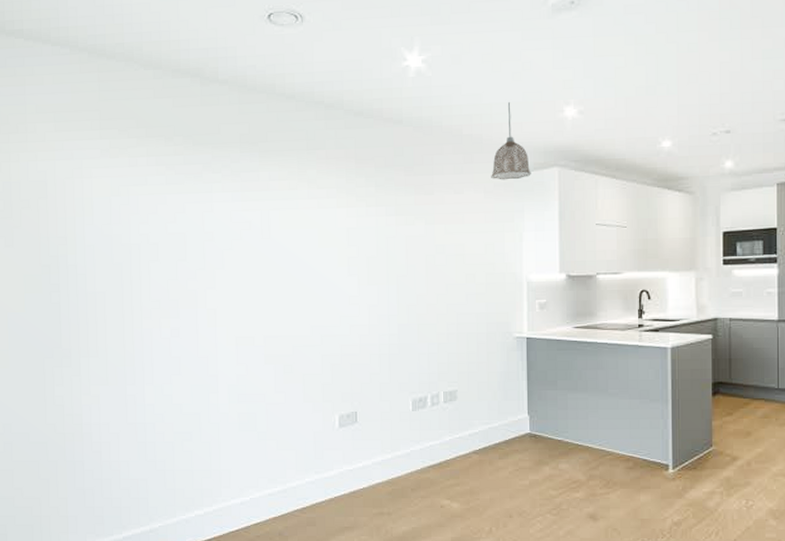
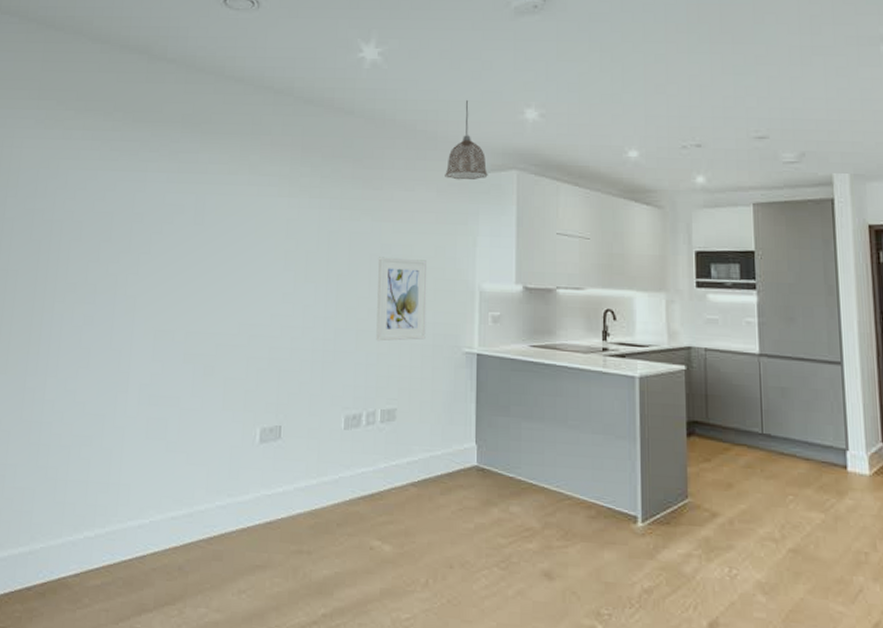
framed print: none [434,256,480,333] -> present [376,257,427,342]

